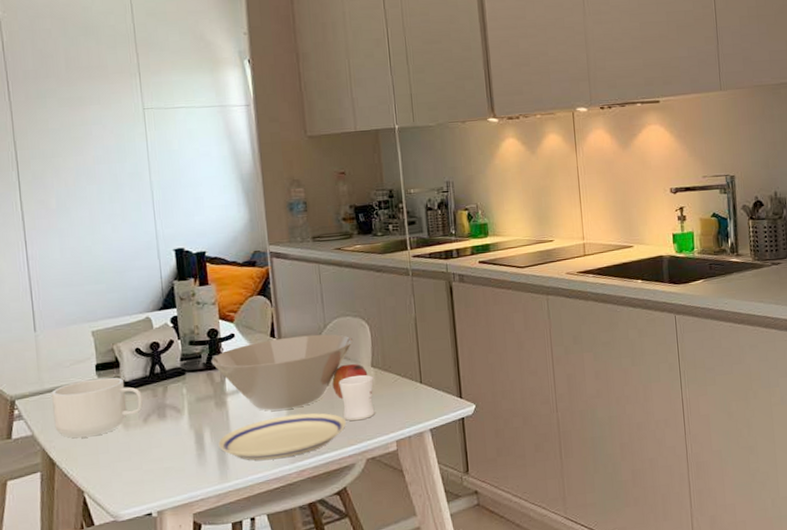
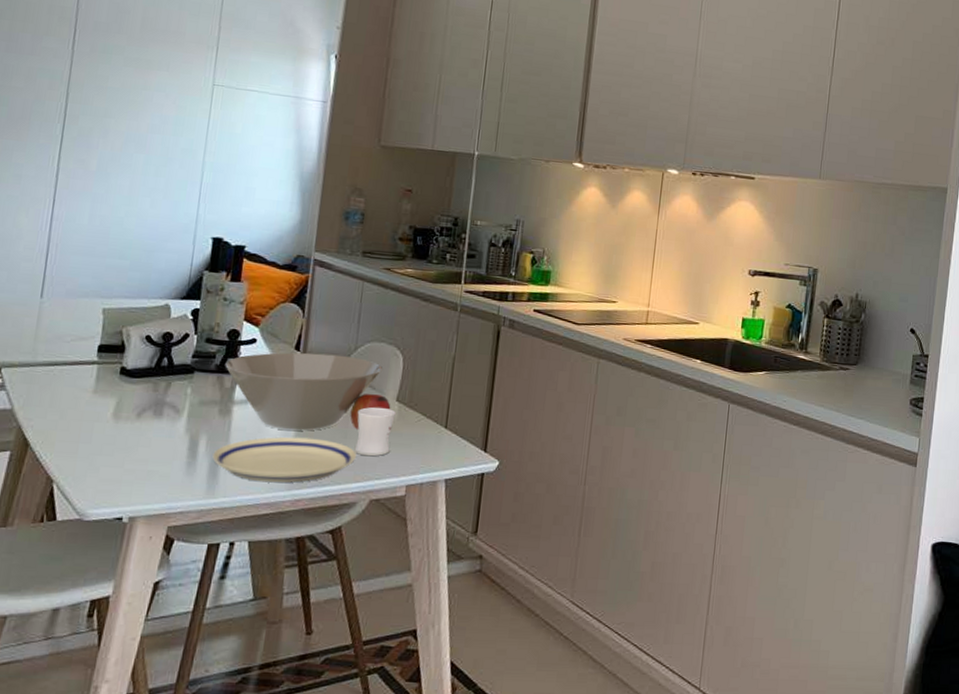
cup: present [52,377,144,439] -> none [38,359,143,423]

